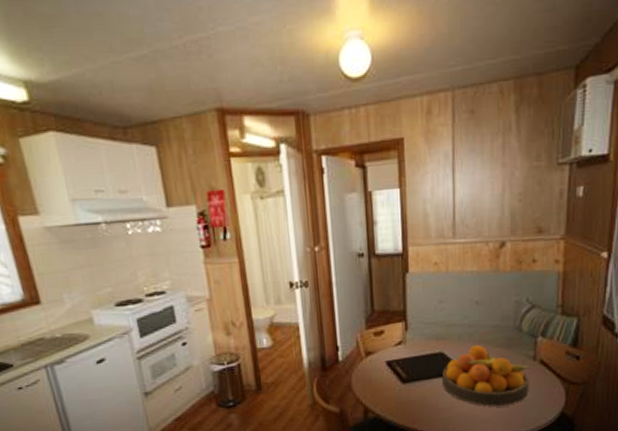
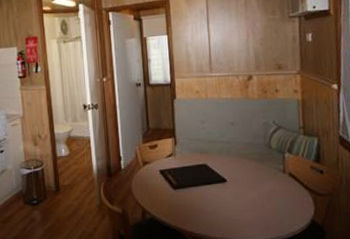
fruit bowl: present [442,344,532,407] -> none [206,158,282,213]

